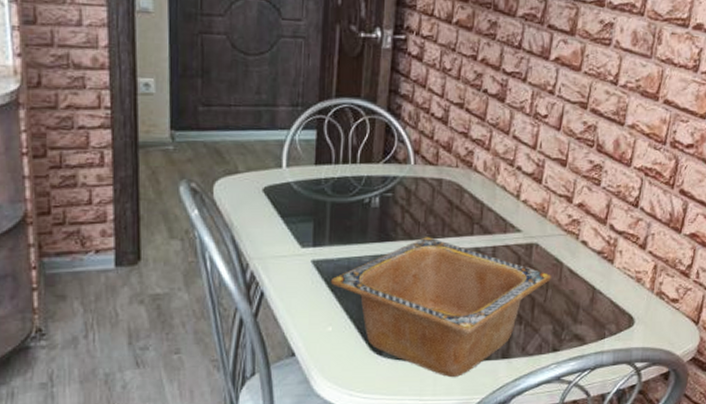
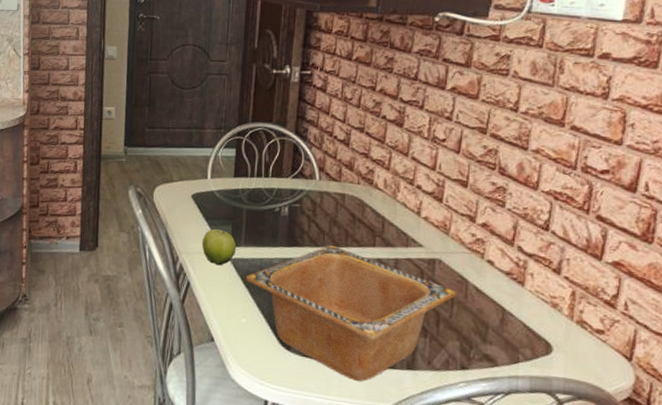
fruit: none [278,227,320,270] -> present [202,228,237,266]

